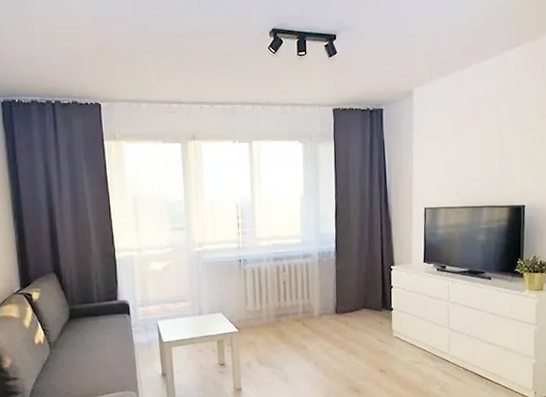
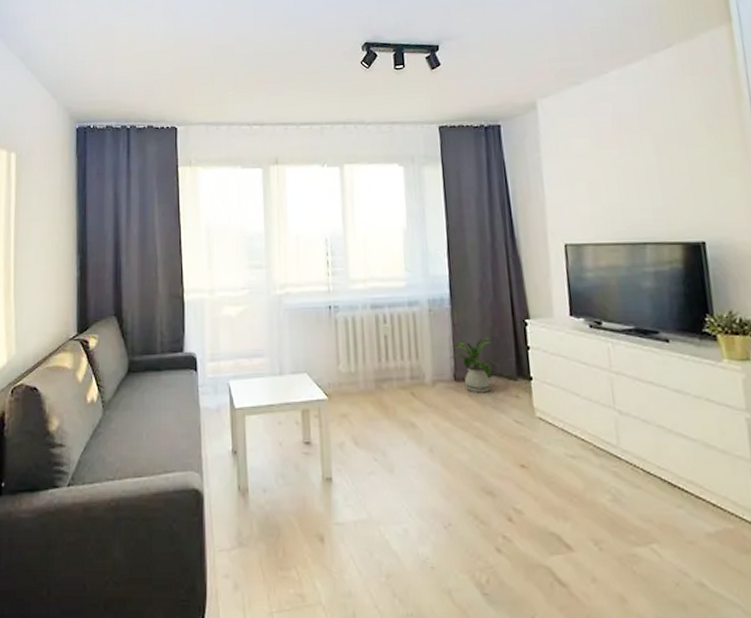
house plant: none [331,280,370,322] -> present [447,337,501,393]

